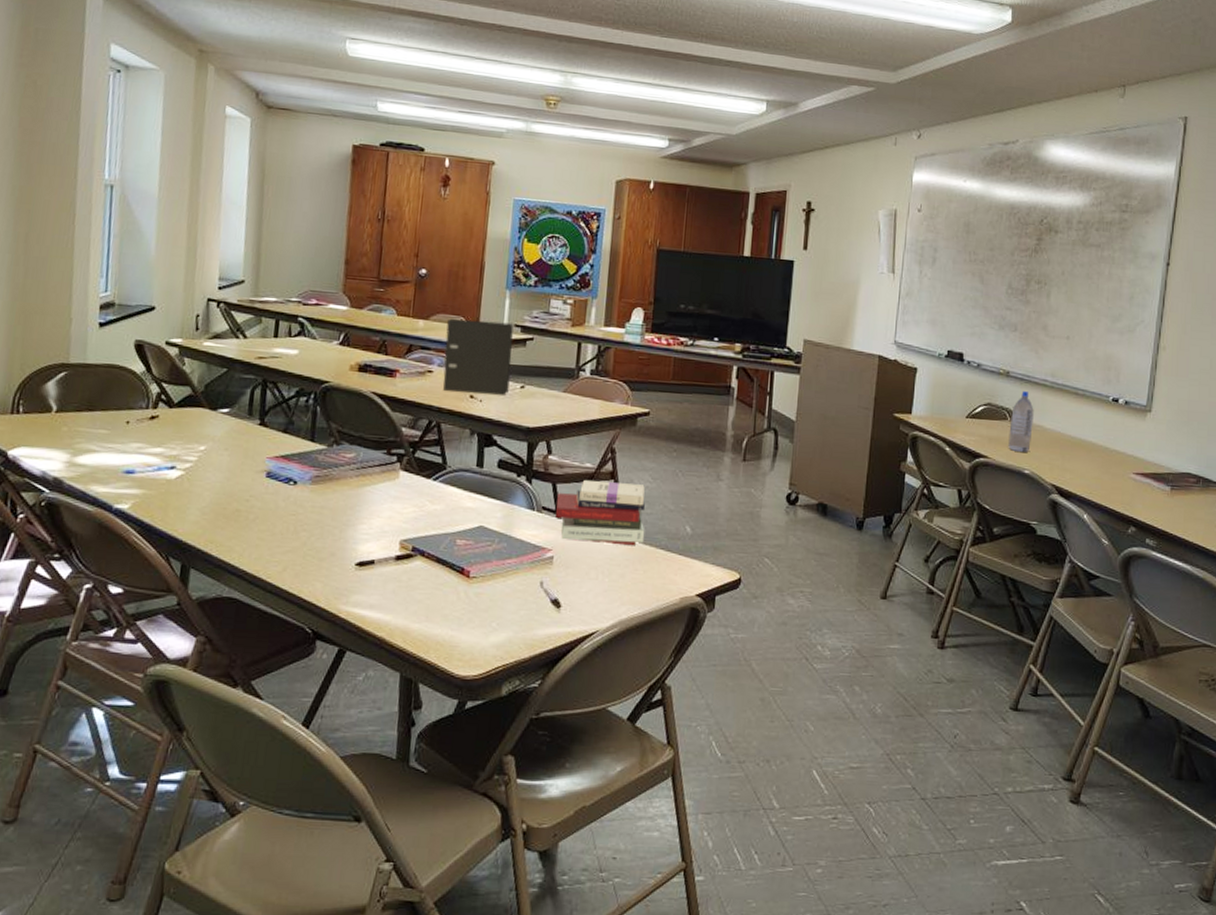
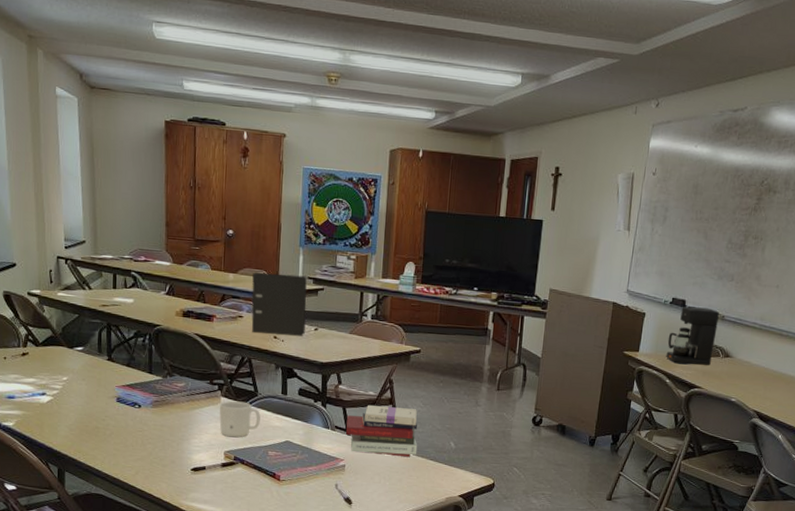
mug: none [395,475,449,522] -> present [219,400,260,438]
coffee maker: none [944,360,1004,431] -> present [666,306,720,366]
water bottle: present [1008,391,1034,452] -> none [719,333,743,384]

